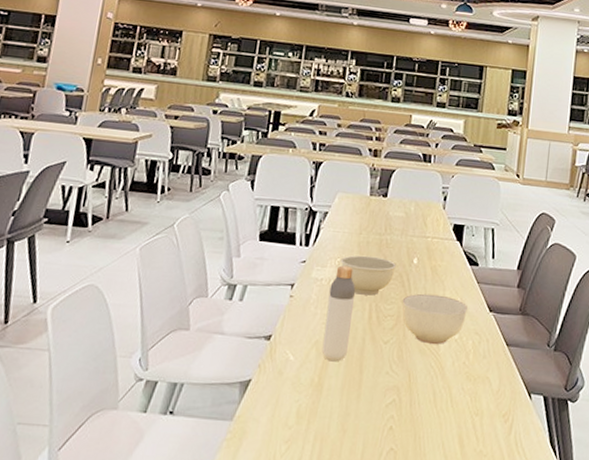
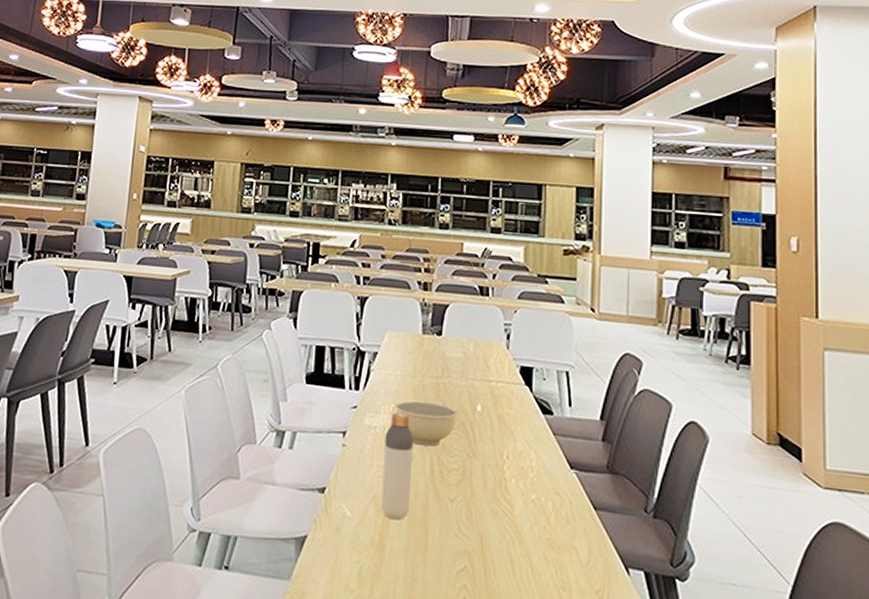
bowl: present [402,293,468,344] -> none [467,445,544,505]

